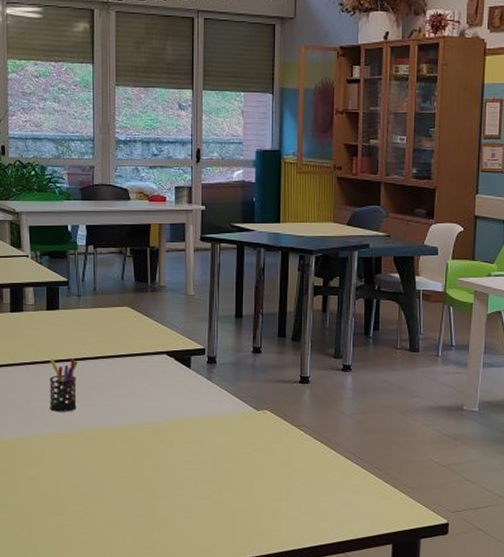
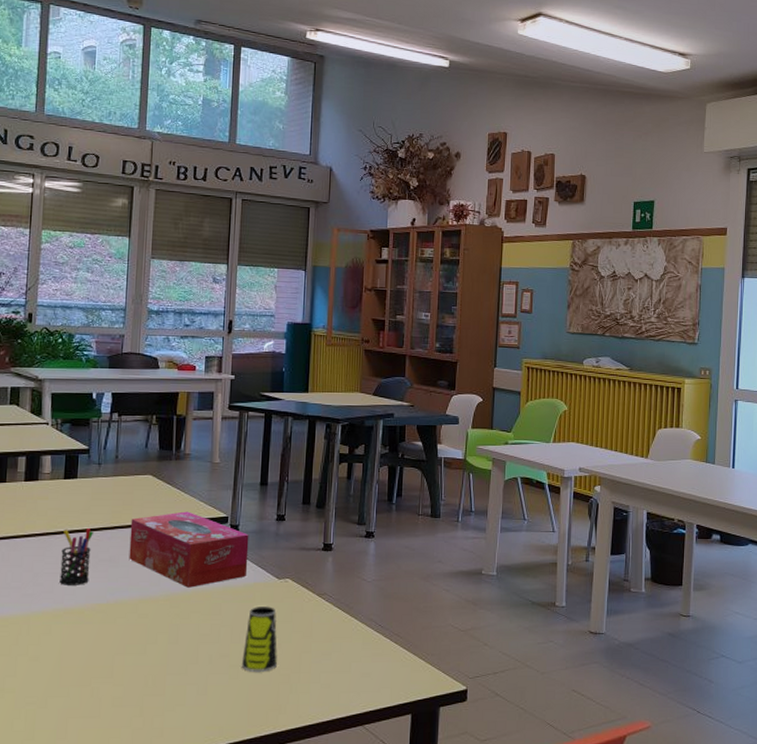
tissue box: none [112,343,226,417] -> present [129,511,249,588]
cup: none [225,435,258,499] -> present [242,605,278,673]

